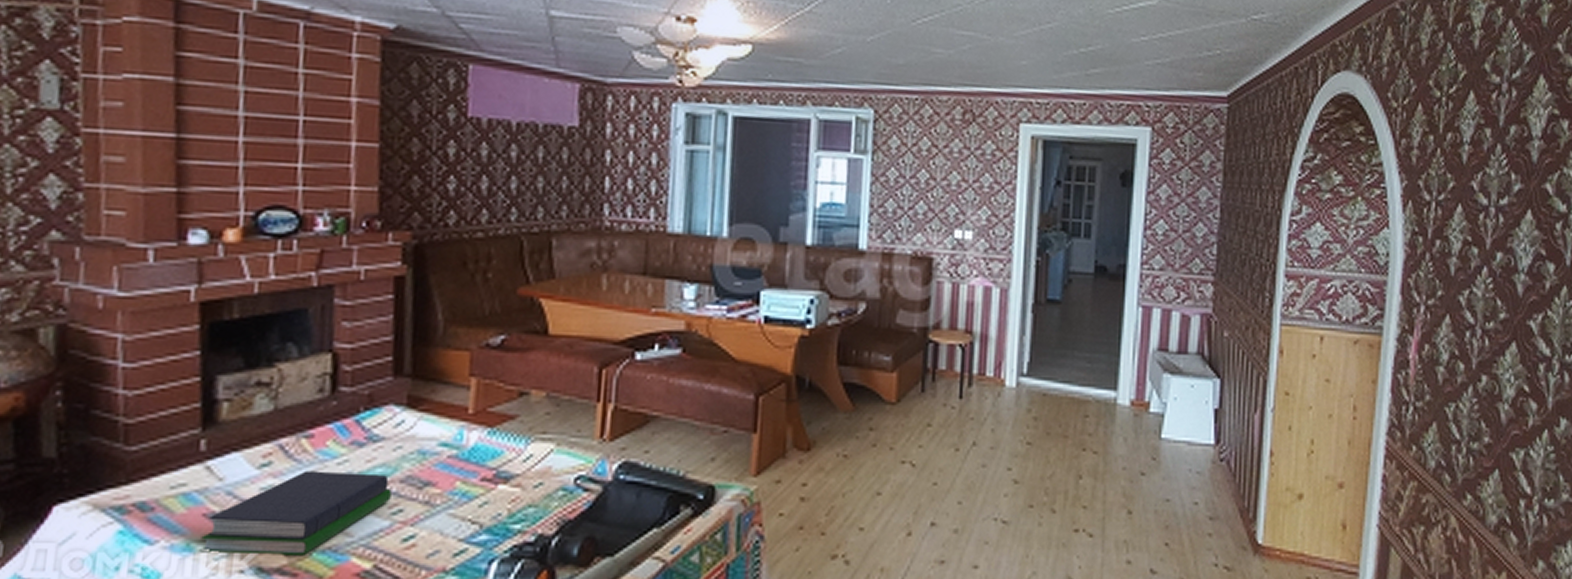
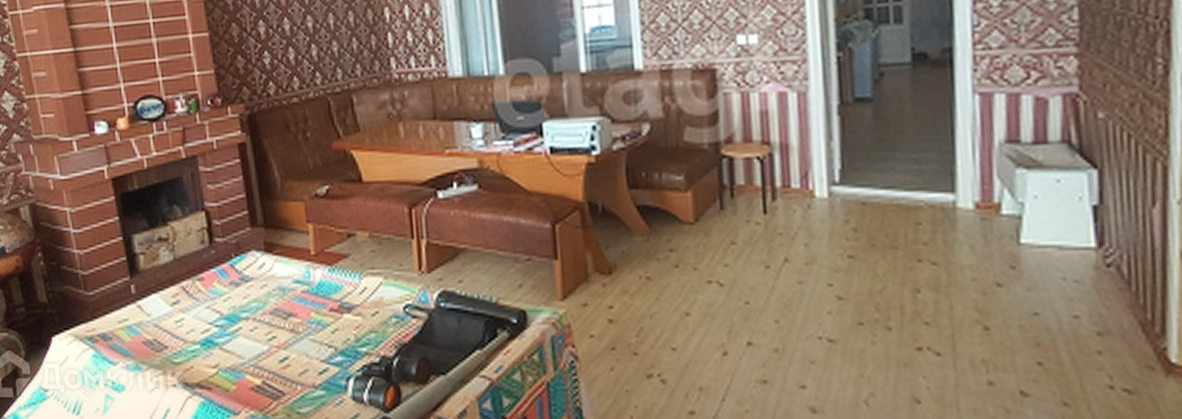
book: present [199,470,392,555] -> none [144,306,266,373]

